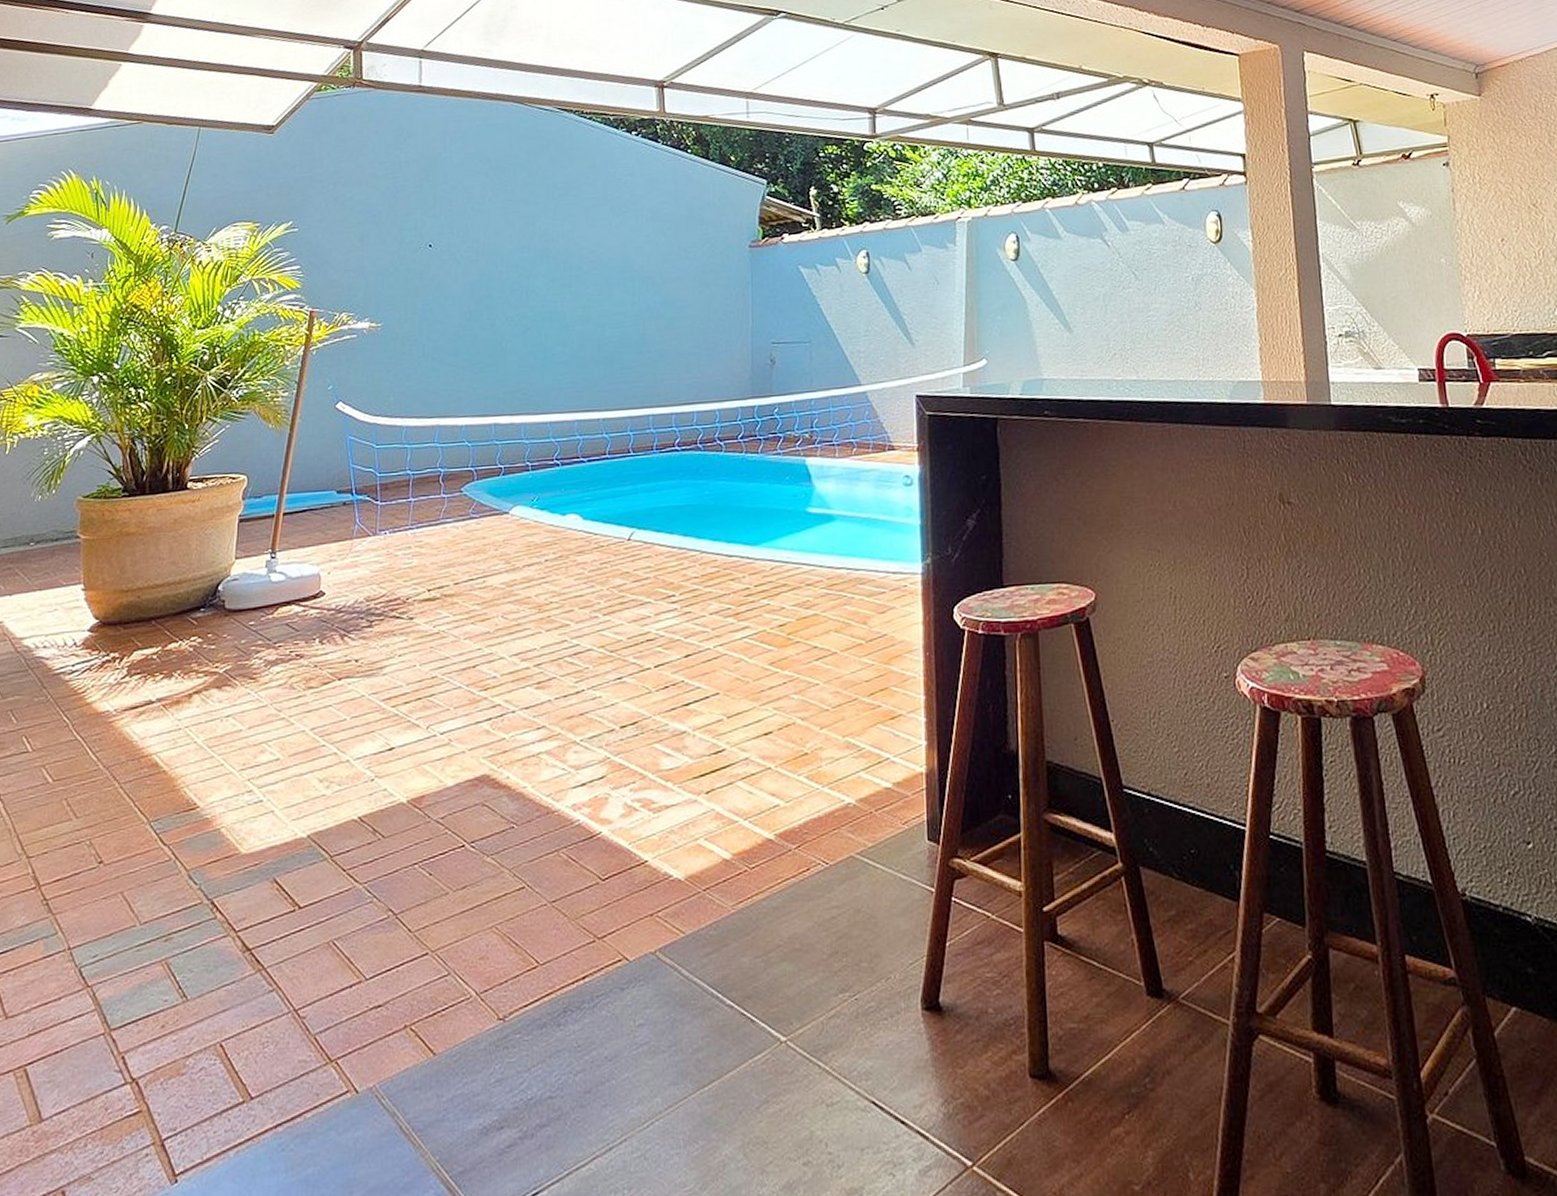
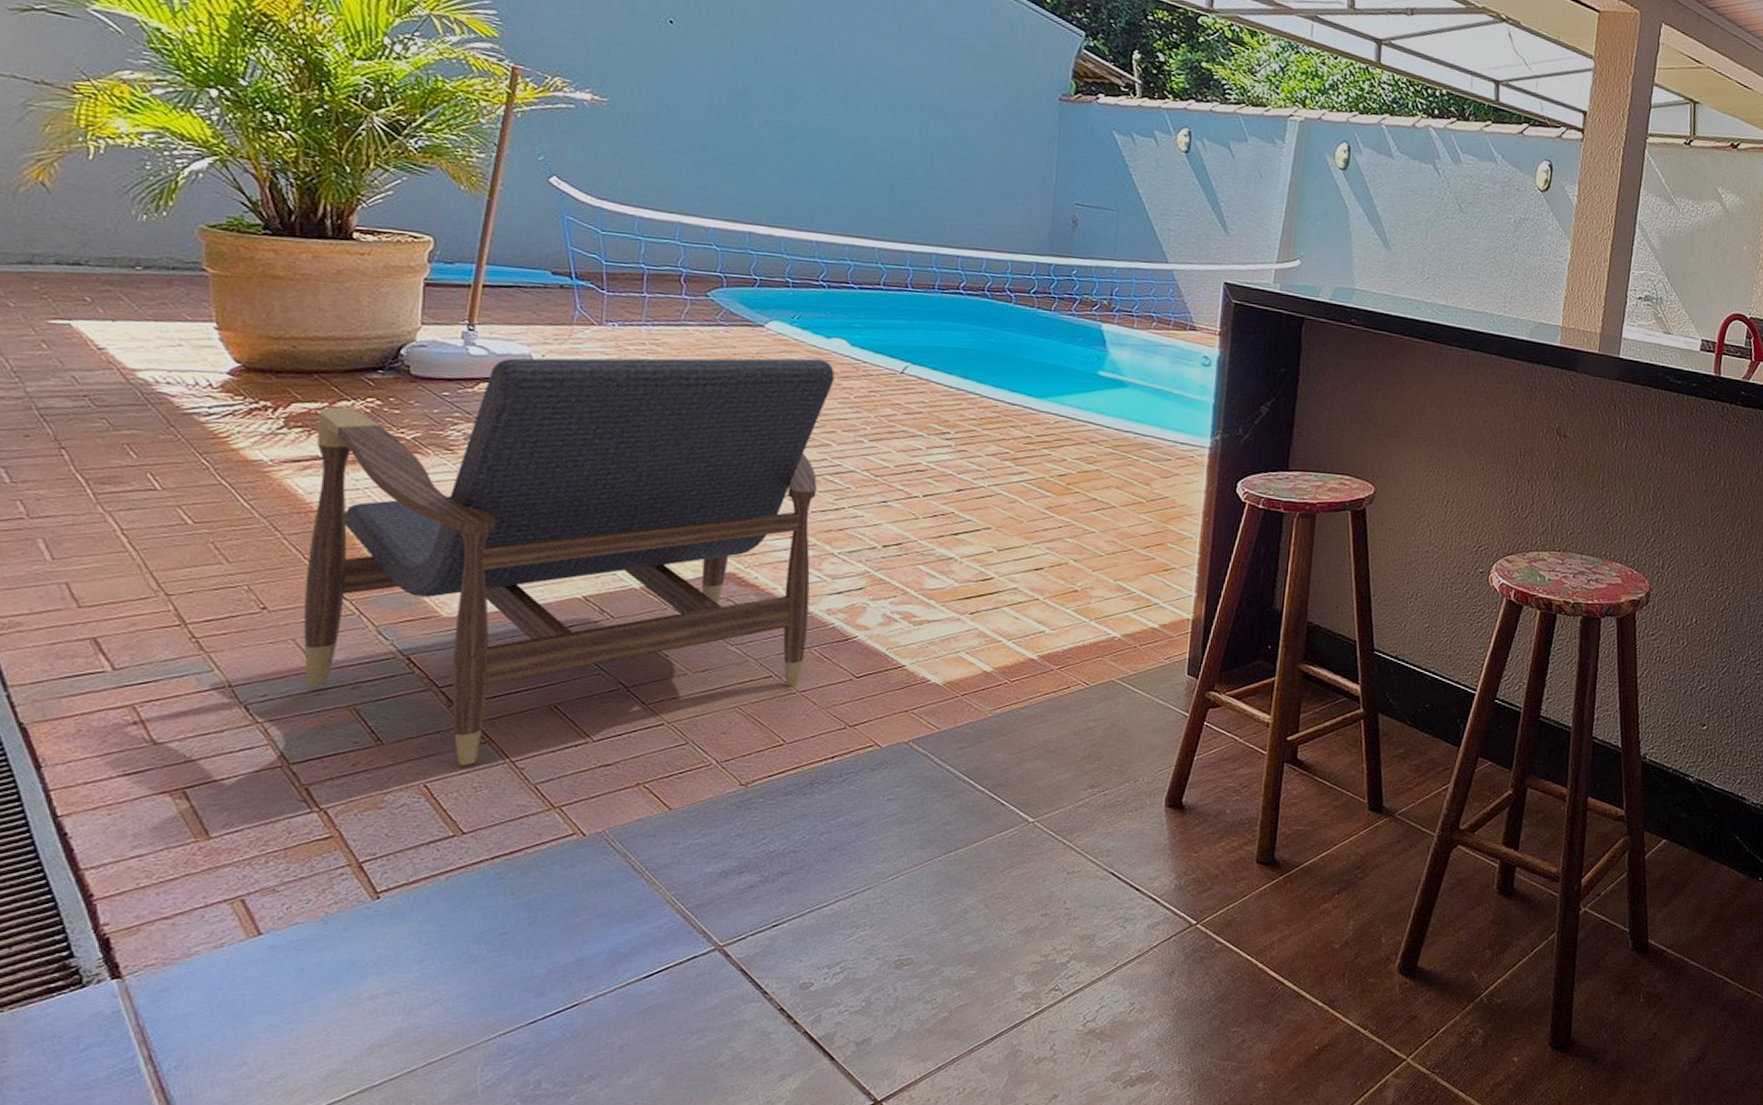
lounge chair: none [129,537,570,1018] -> present [303,358,834,765]

